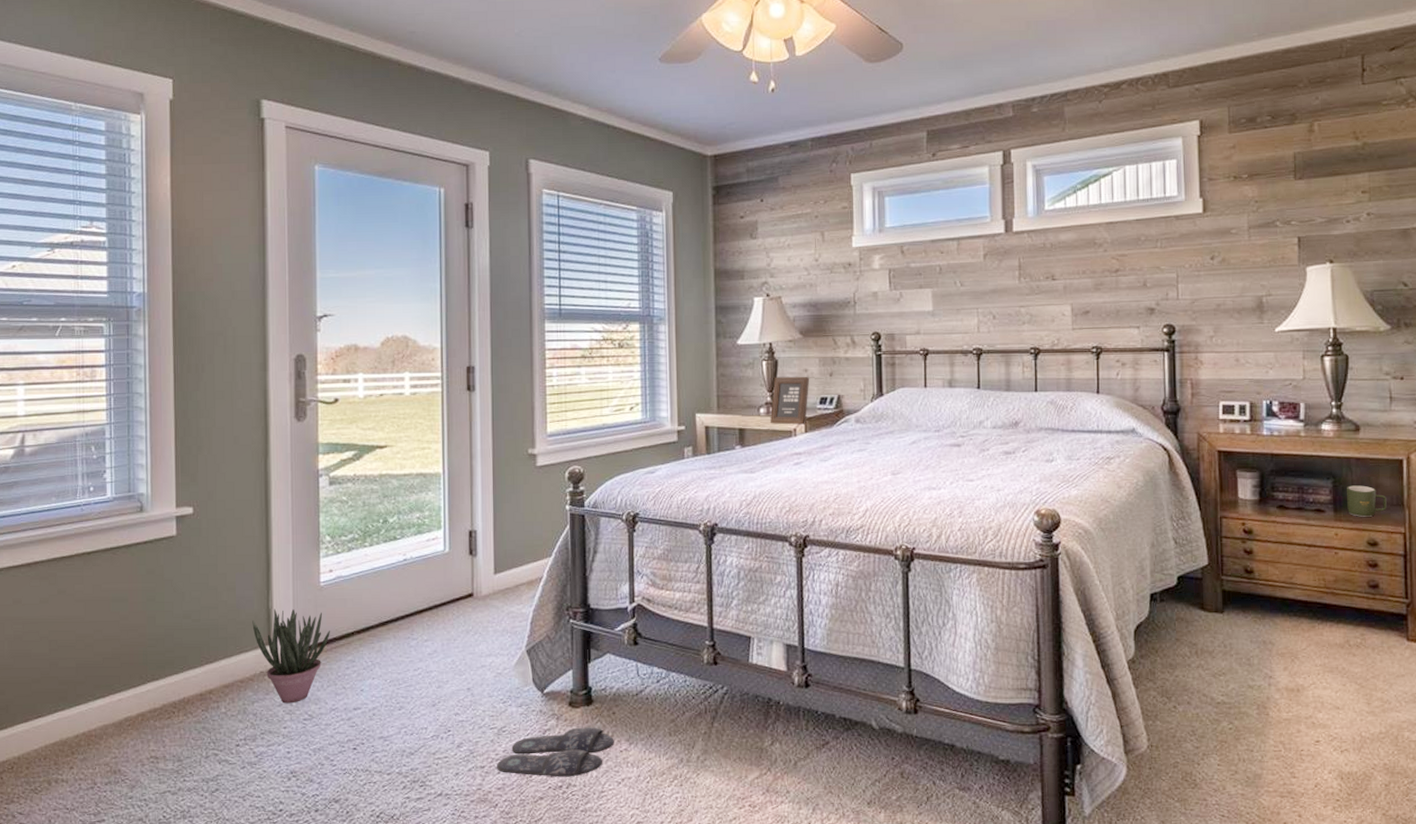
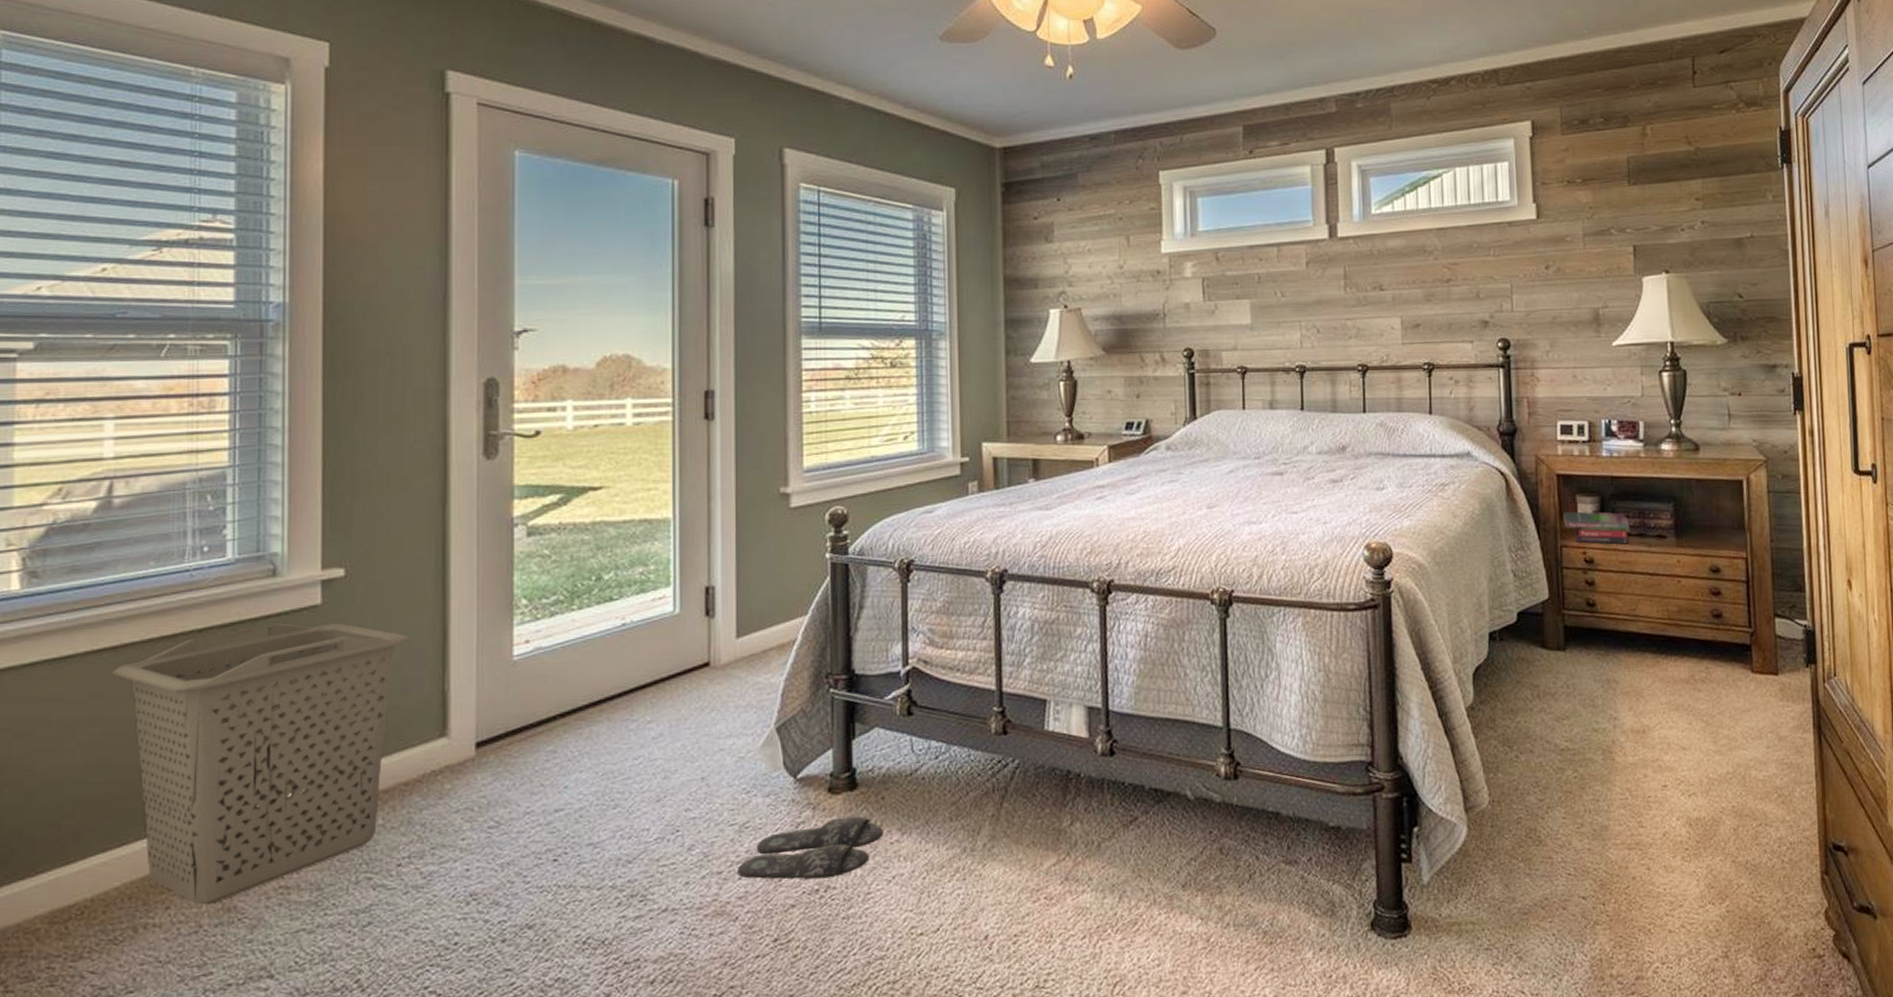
laundry basket: none [28,549,242,767] -> present [112,623,410,905]
potted plant: present [252,608,331,704] -> none [422,690,526,809]
picture frame: present [770,376,810,425] -> none [1068,398,1114,454]
books: none [1224,485,1289,517] -> present [1563,511,1631,545]
mug: present [1346,485,1387,518] -> none [1687,508,1728,543]

